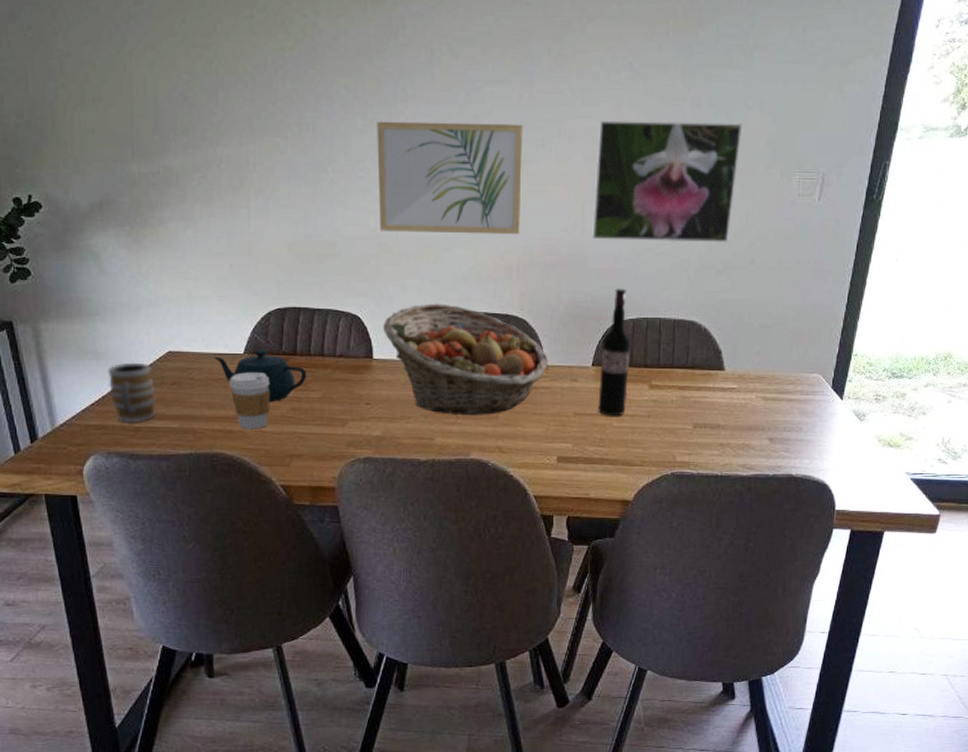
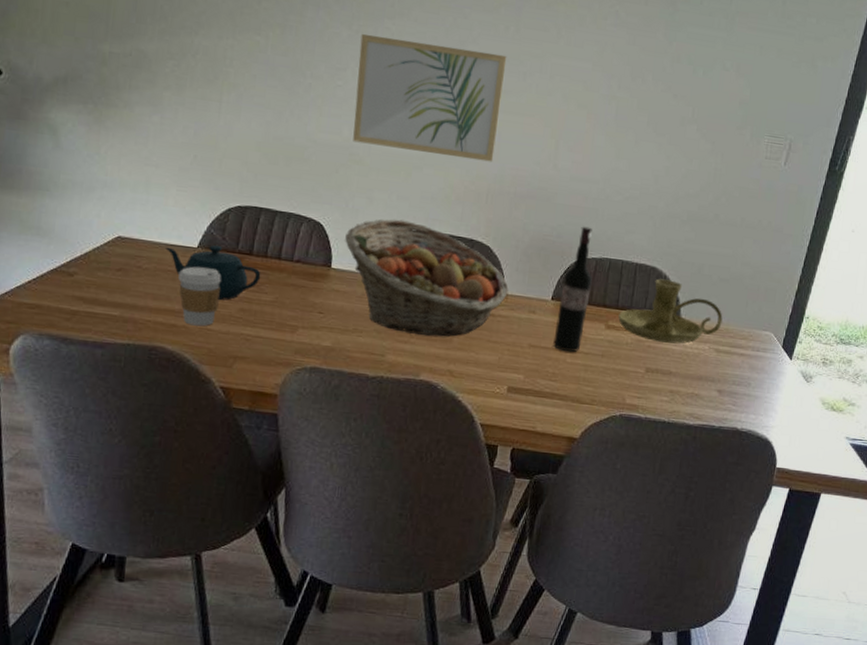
mug: present [107,362,156,424] -> none [49,243,98,306]
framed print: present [592,120,743,243] -> none [564,62,719,194]
candle holder: none [661,332,768,396] -> present [618,279,723,344]

